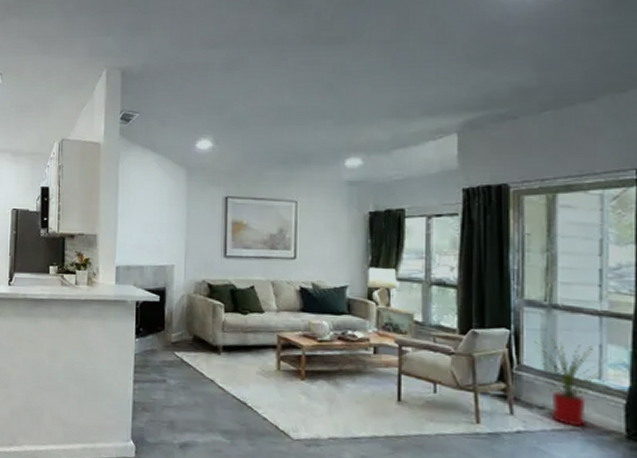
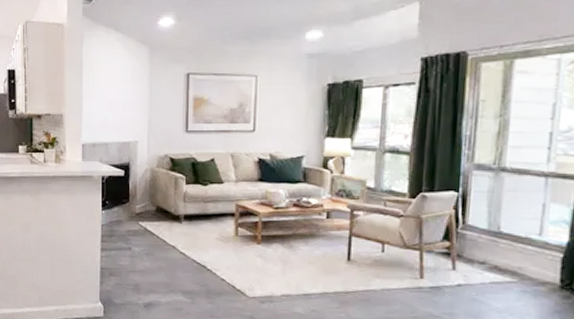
house plant: present [534,335,610,426] -> none [478,196,552,279]

